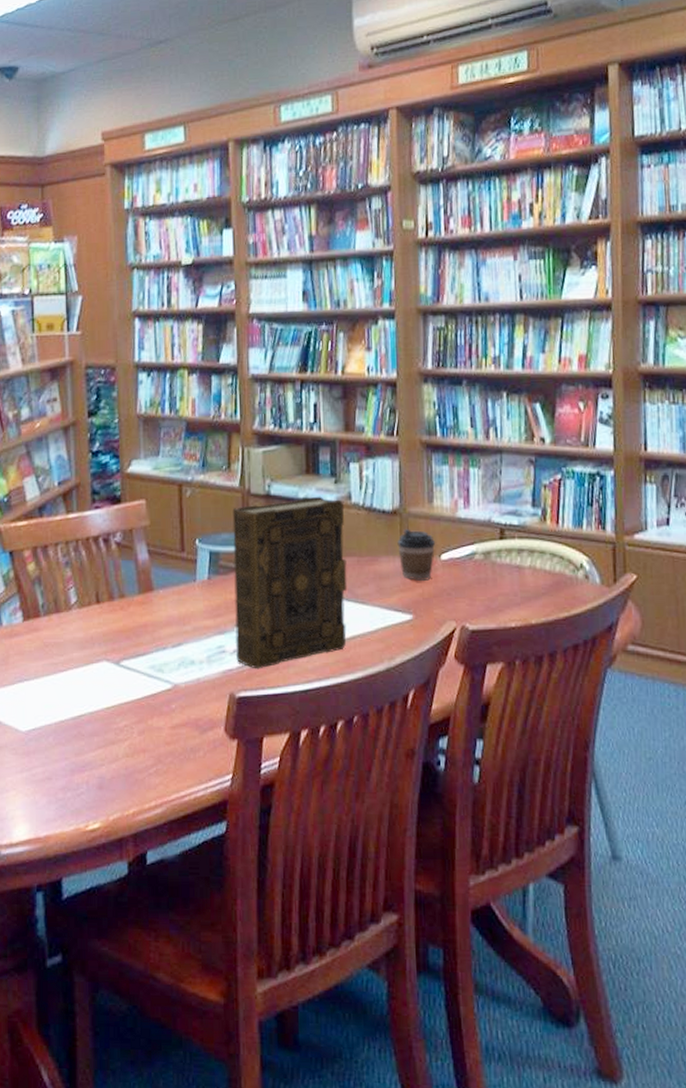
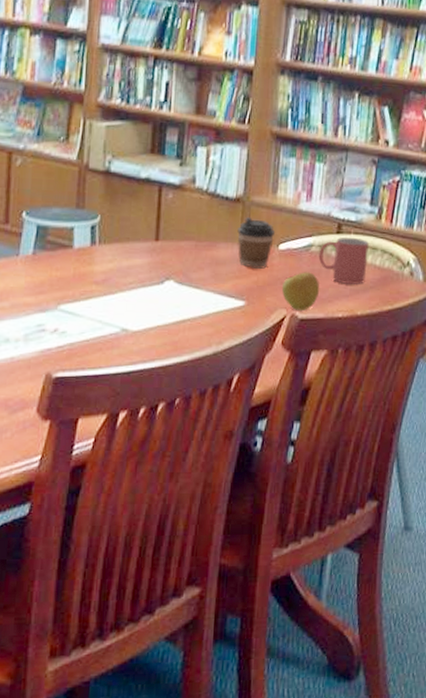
book: present [232,496,348,669] -> none [56,177,187,350]
apple: none [448,581,489,622] -> present [281,272,320,310]
mug: none [483,542,537,593] -> present [318,237,369,286]

